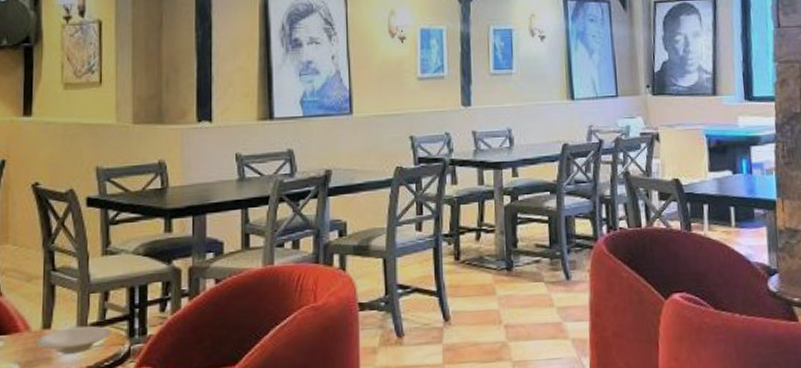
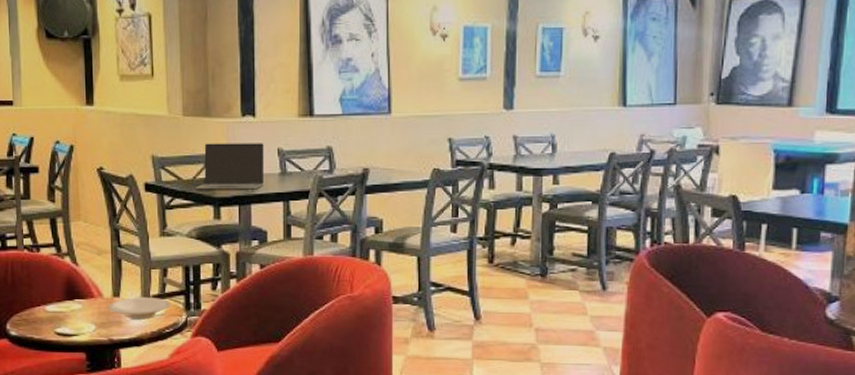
laptop: none [145,149,221,202] -> present [195,143,265,190]

